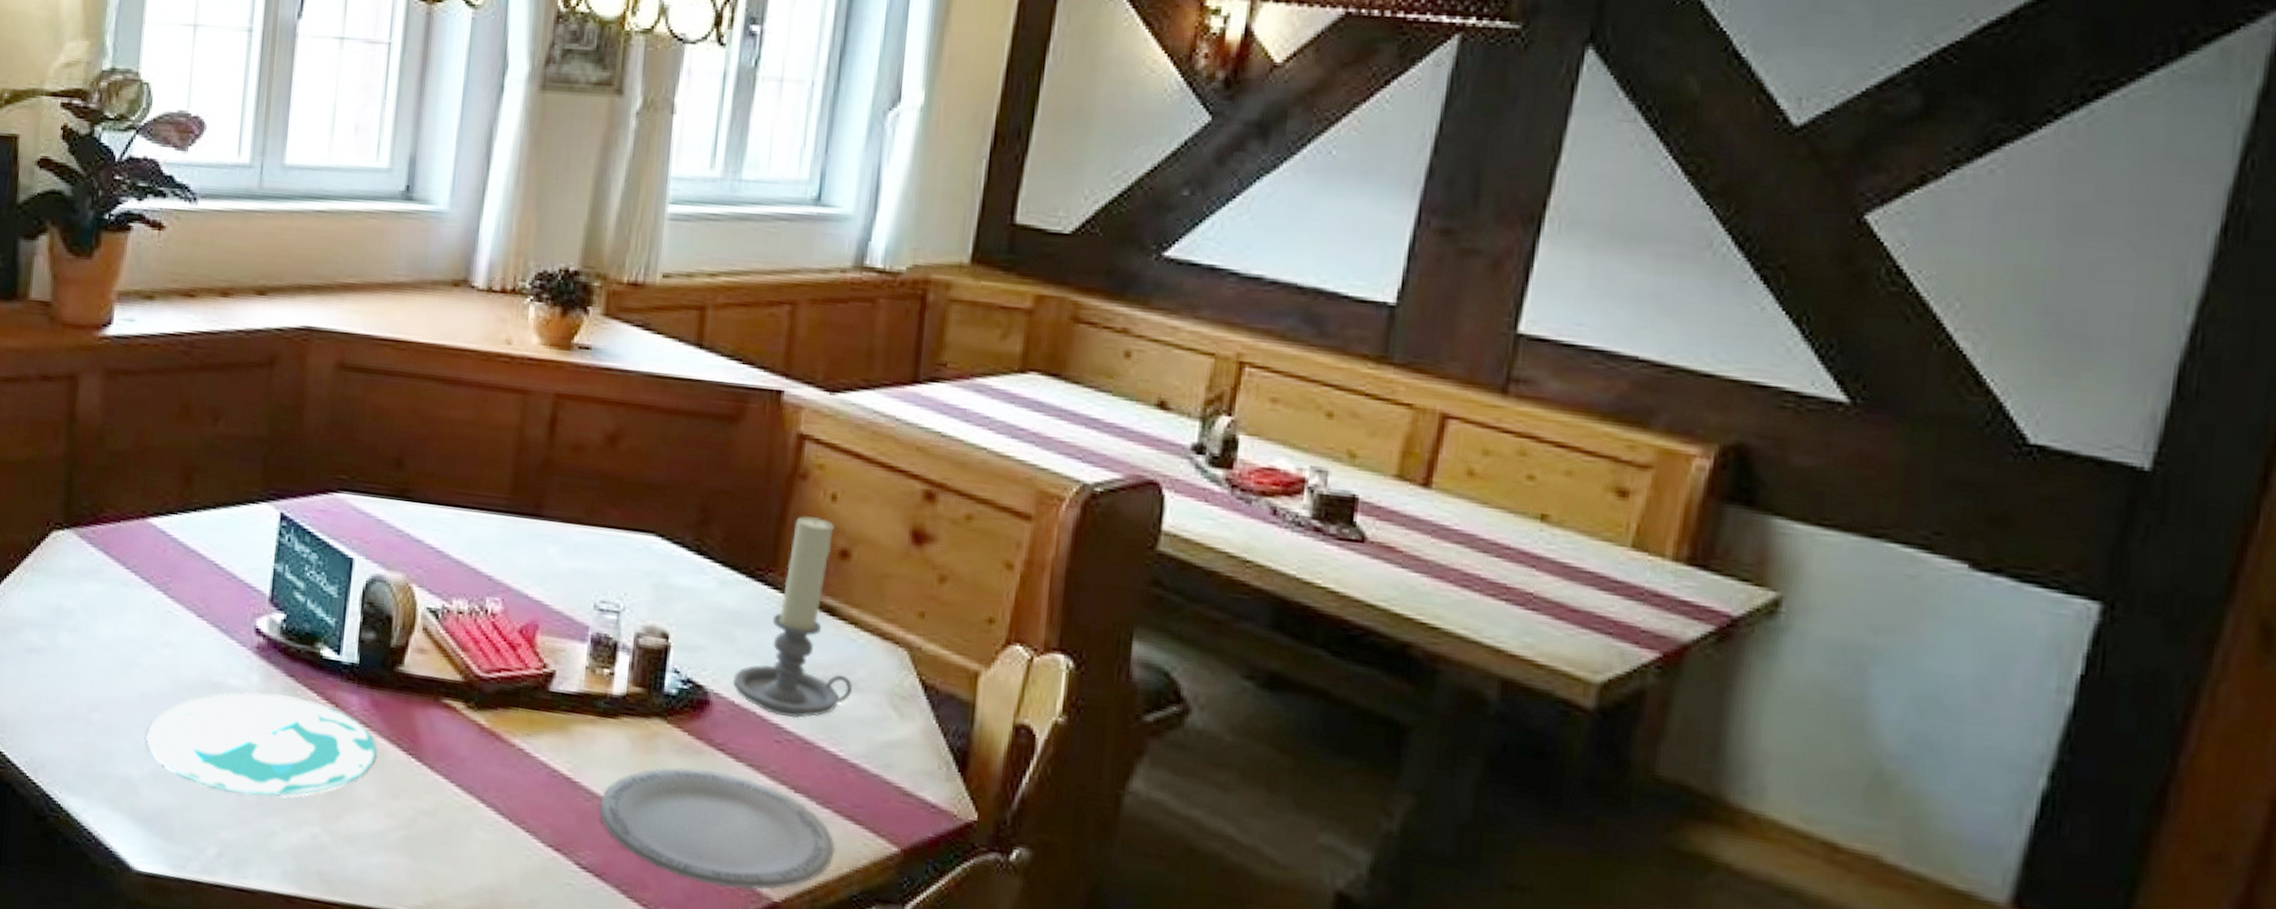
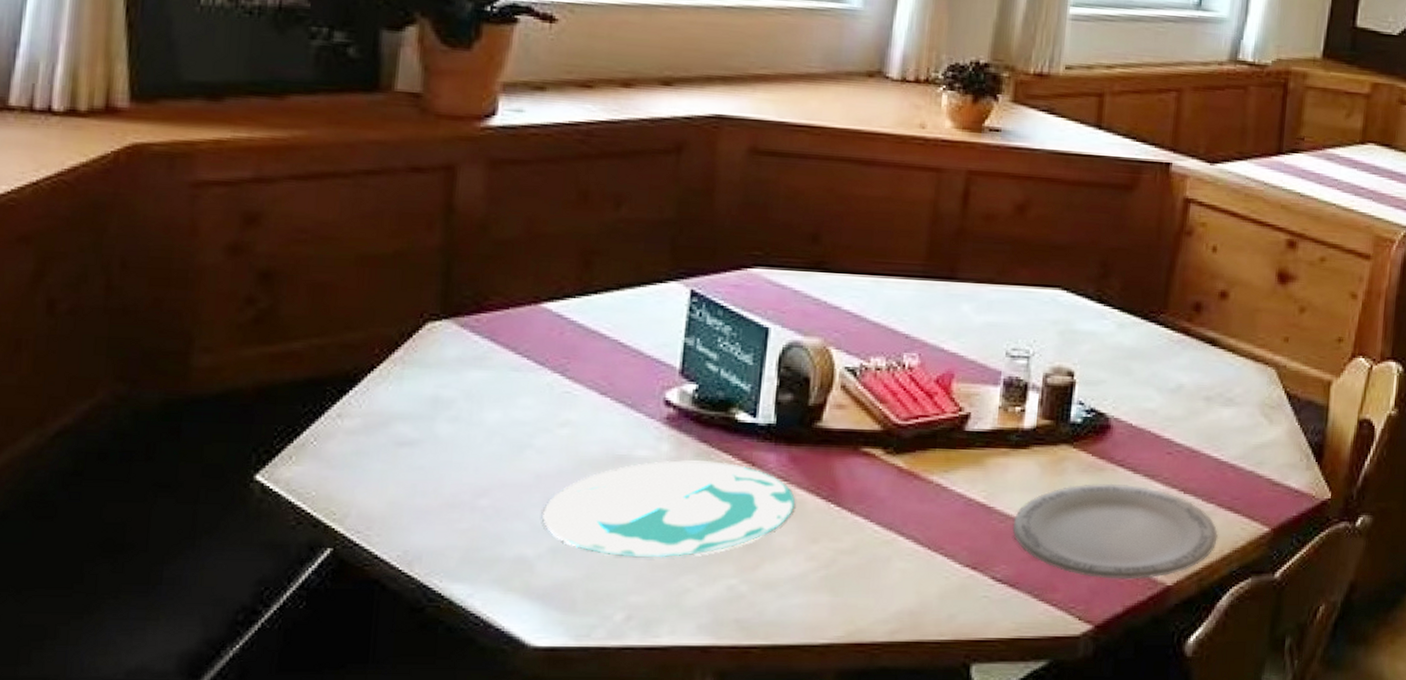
candle holder: present [733,516,852,719] -> none [1131,266,1231,433]

